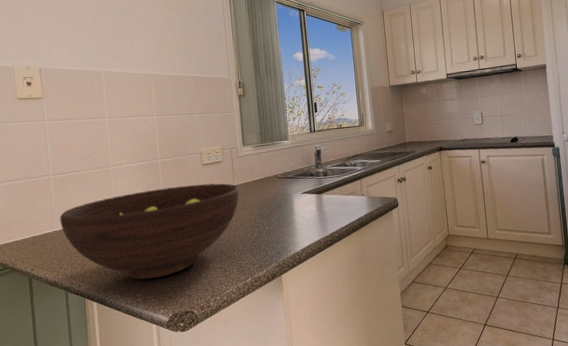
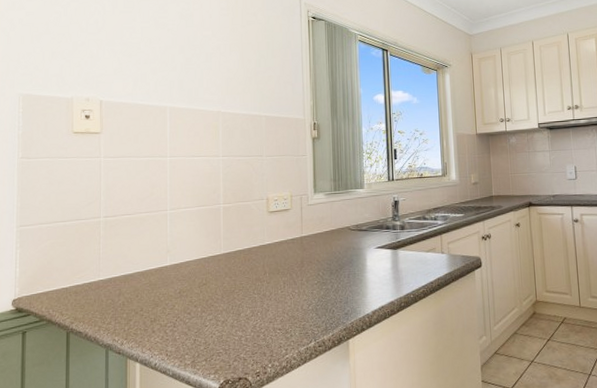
fruit bowl: present [60,183,239,280] -> none [107,233,307,339]

